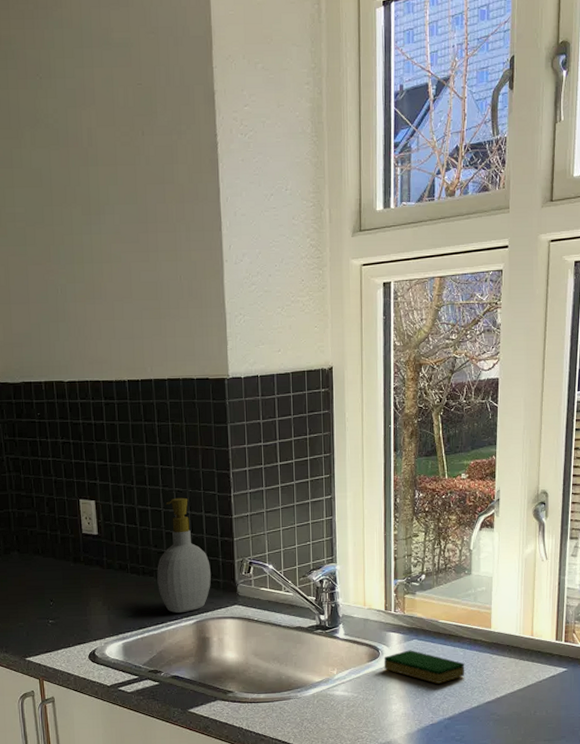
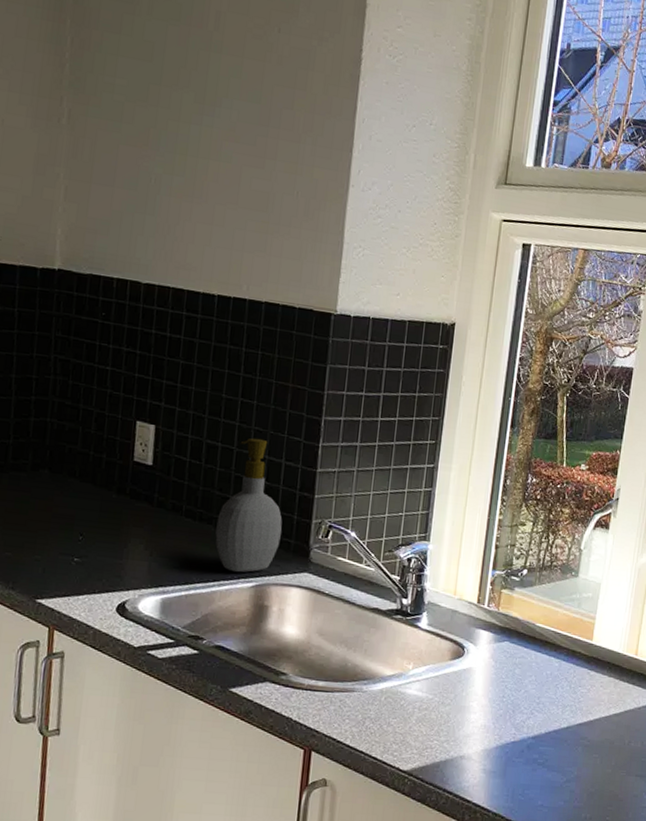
dish sponge: present [384,650,465,685] -> none [467,652,559,697]

